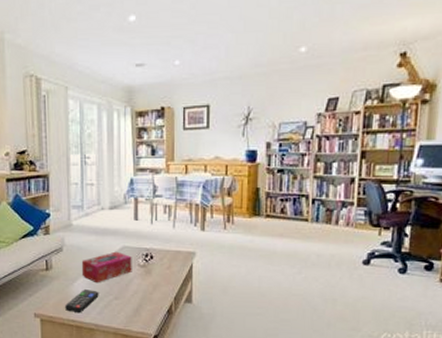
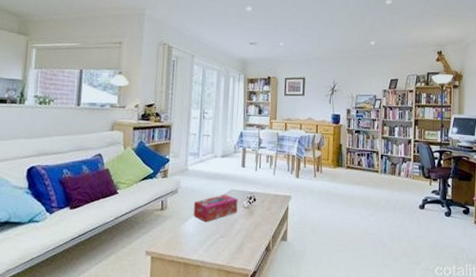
remote control: present [65,290,99,314] -> none [175,228,207,251]

